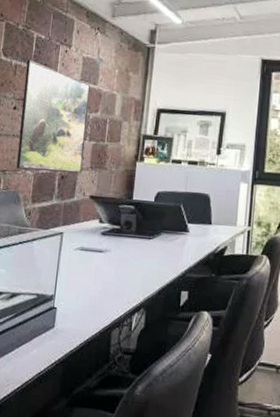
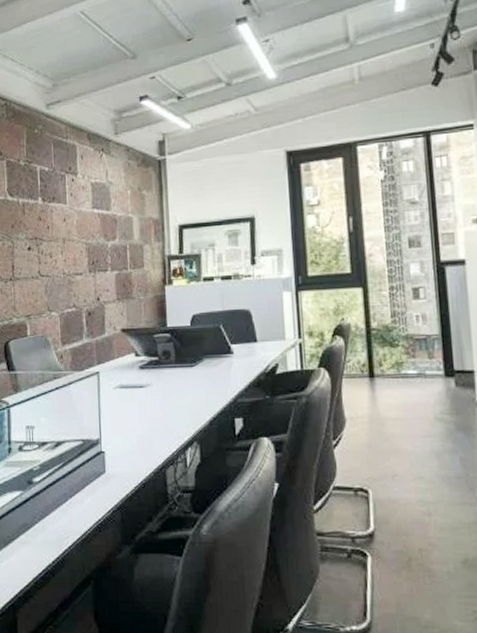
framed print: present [16,59,90,173] -> none [34,195,109,312]

